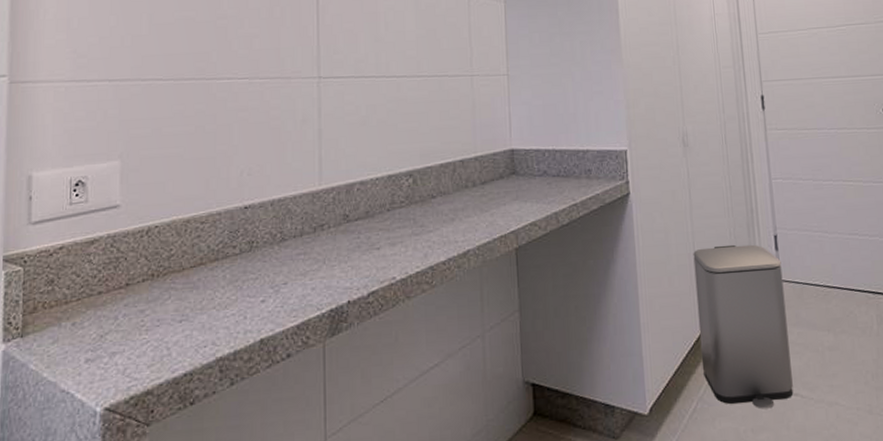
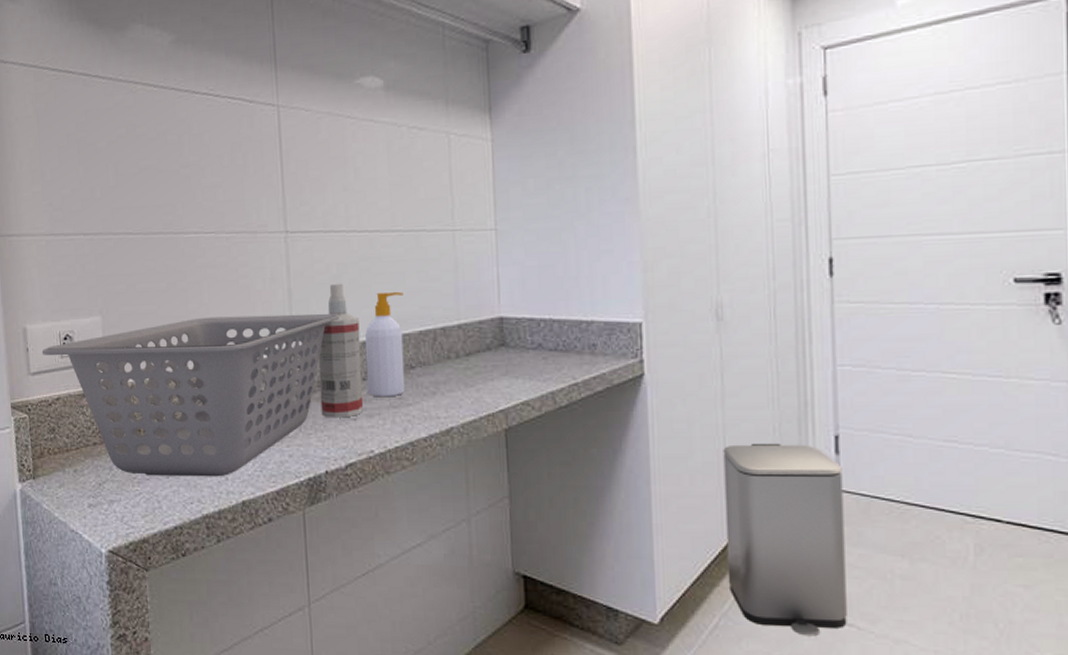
laundry basket: none [47,151,367,323] -> present [42,313,339,477]
spray bottle: none [345,123,387,249] -> present [318,283,364,418]
soap bottle: none [390,129,427,227] -> present [365,291,406,397]

